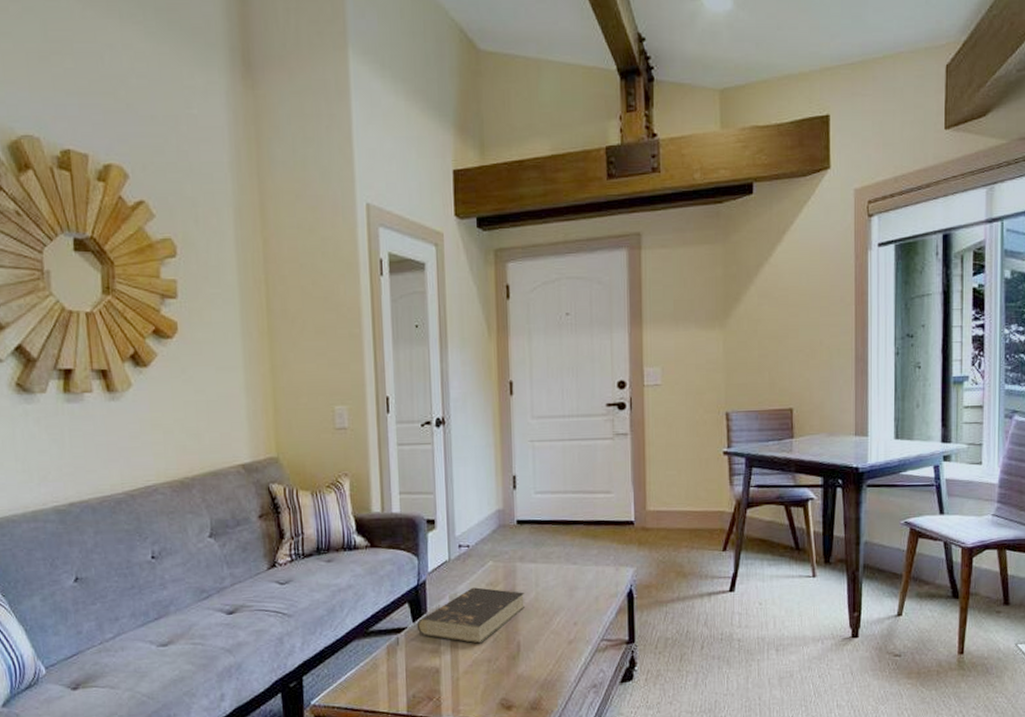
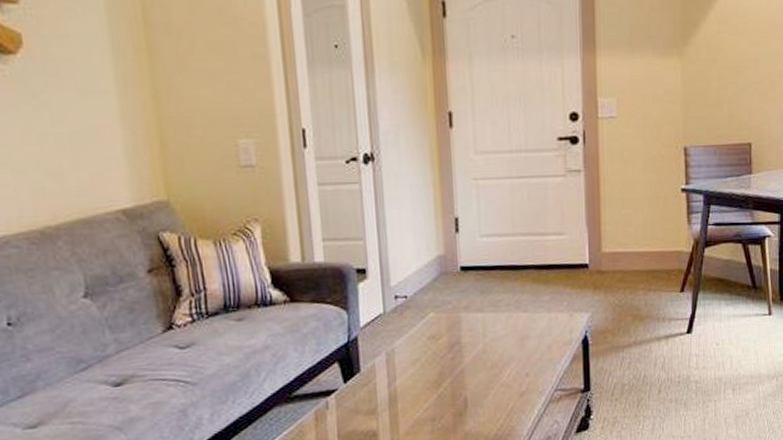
book: present [416,587,526,644] -> none [348,341,473,402]

